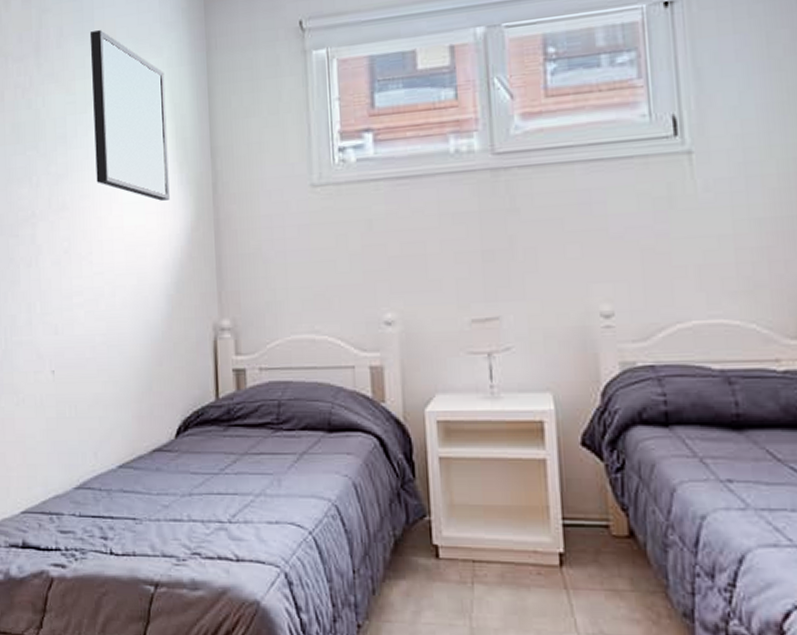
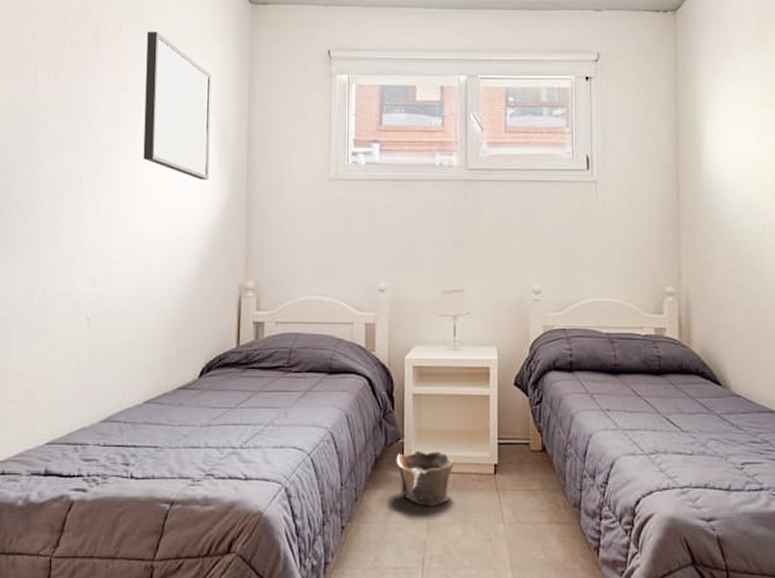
clay pot: none [422,531,502,605] -> present [396,450,454,506]

